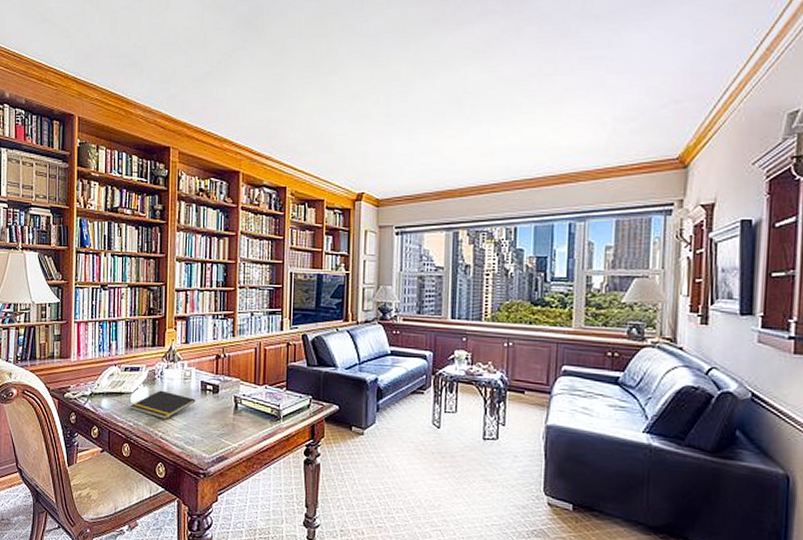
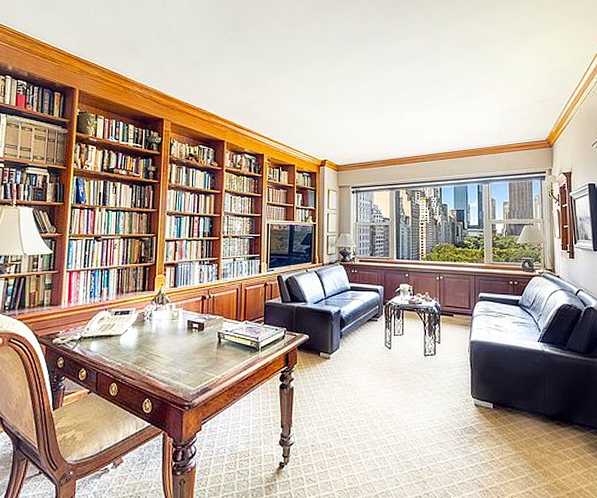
notepad: present [130,390,196,420] -> none [119,331,183,358]

